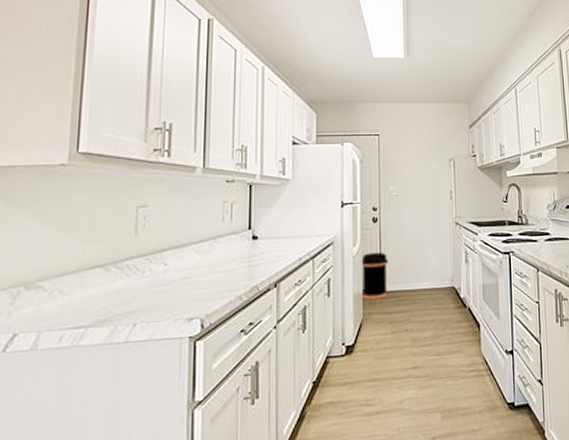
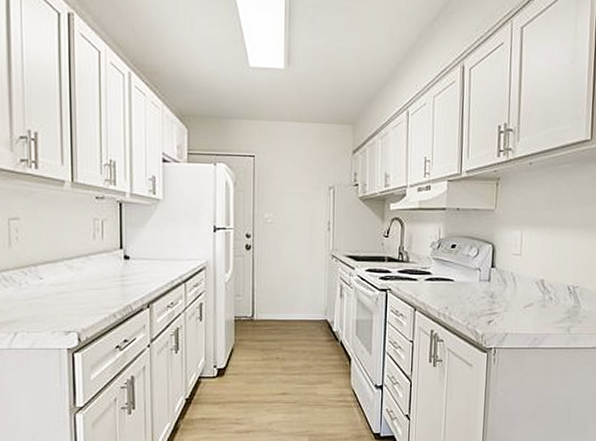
trash can: present [360,252,389,299] -> none [232,280,262,326]

